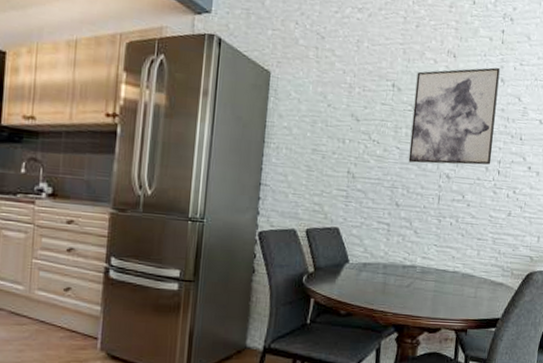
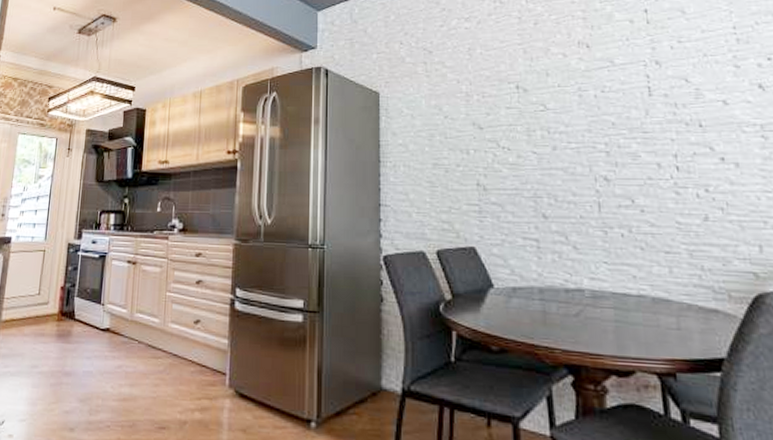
wall art: present [408,67,500,165] -> none [544,49,664,167]

